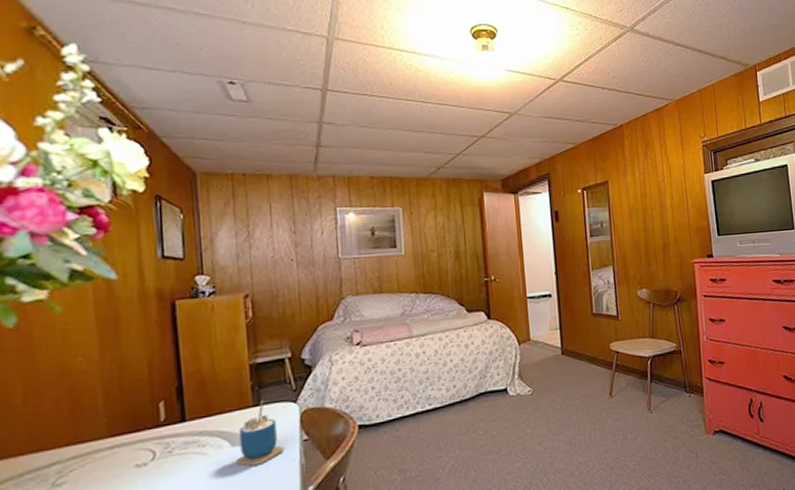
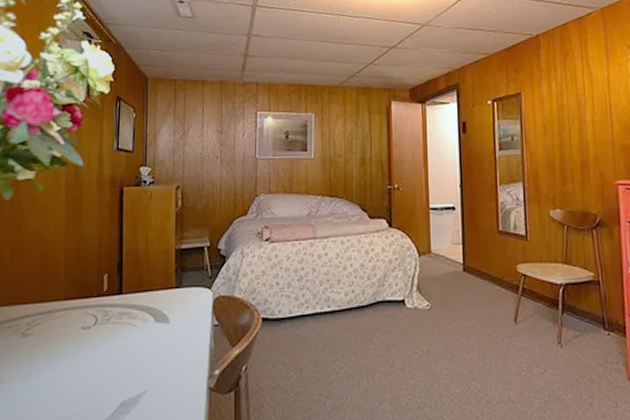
cup: present [236,399,284,466] -> none [158,283,198,343]

